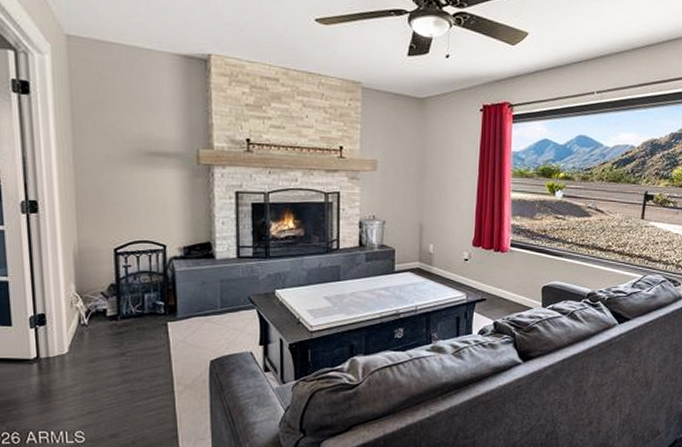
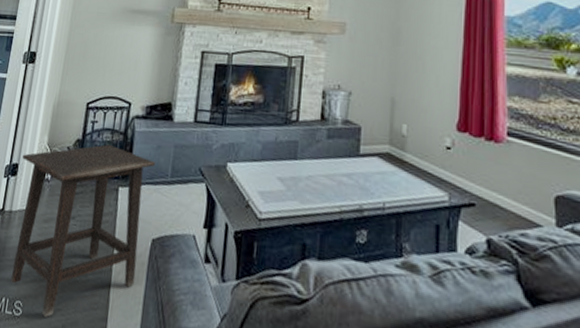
side table: none [48,286,202,438] -> present [10,144,155,317]

